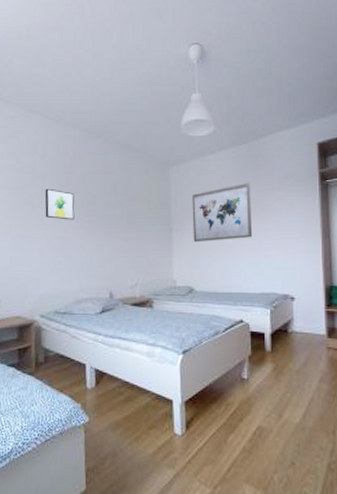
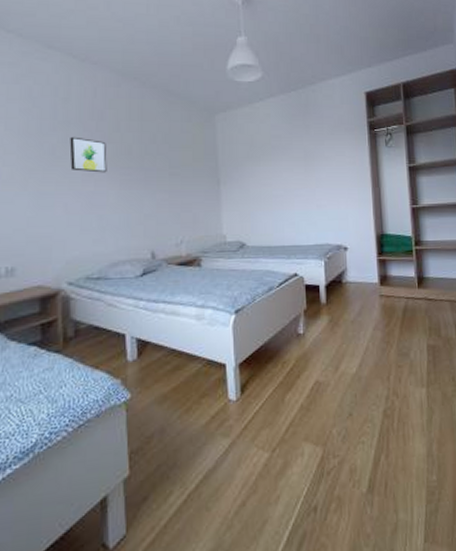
wall art: present [192,182,253,243] -> none [241,131,305,195]

